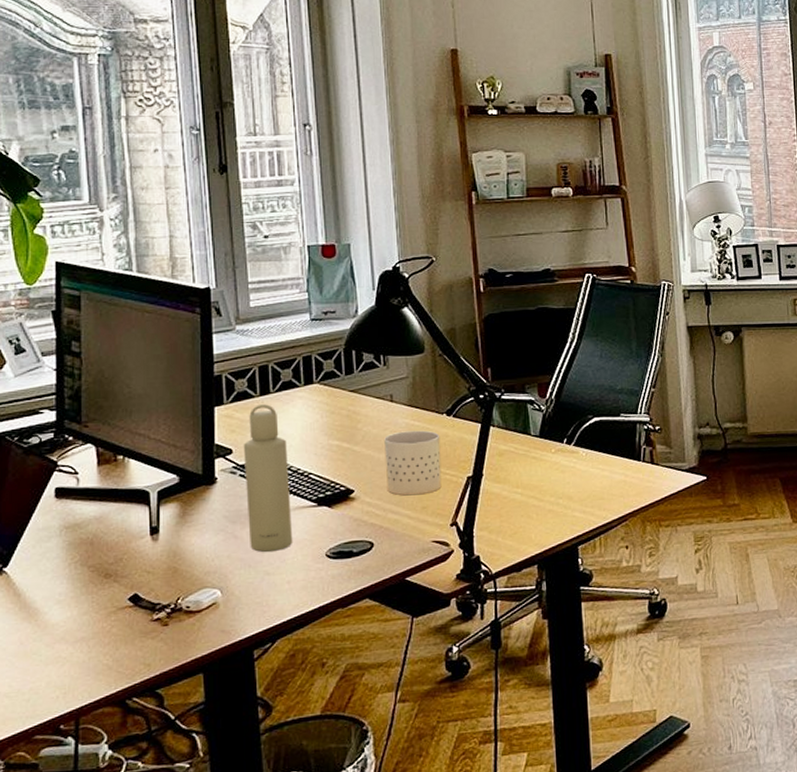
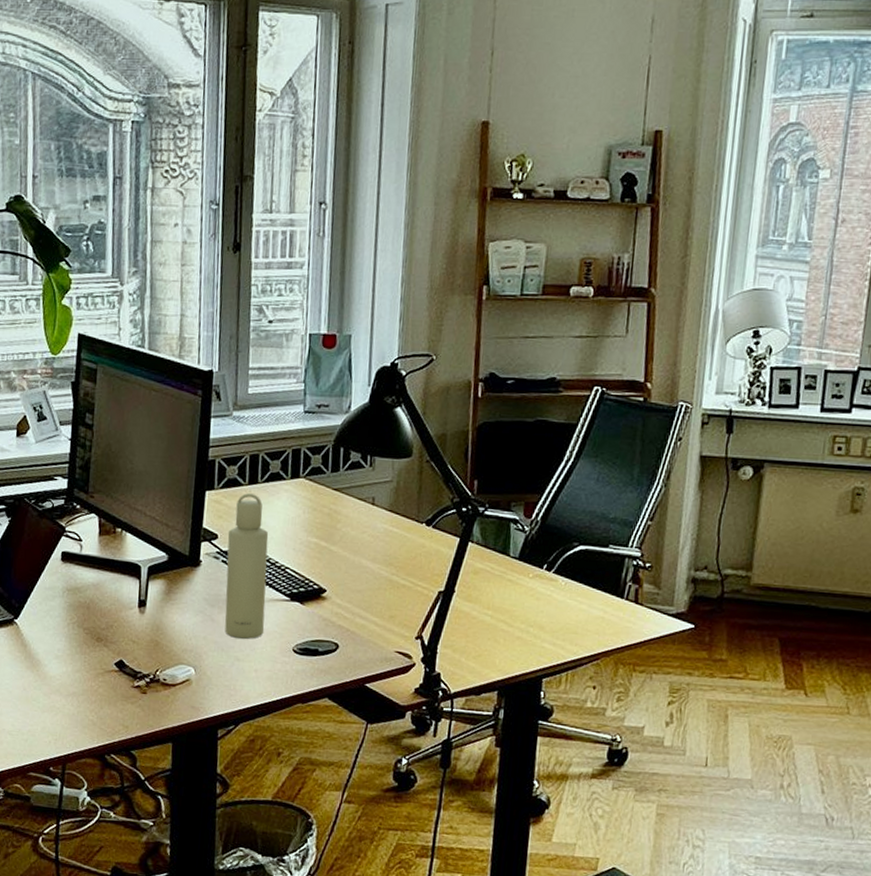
mug: present [384,430,442,496] -> none [358,536,417,604]

